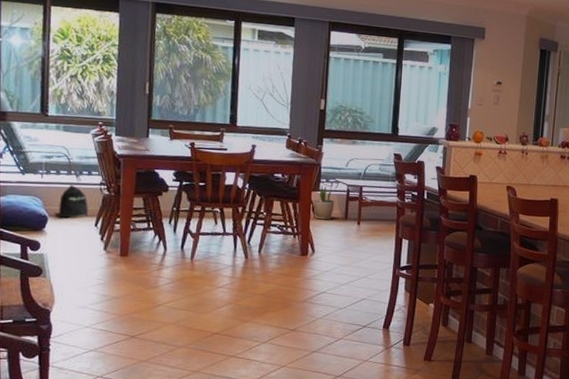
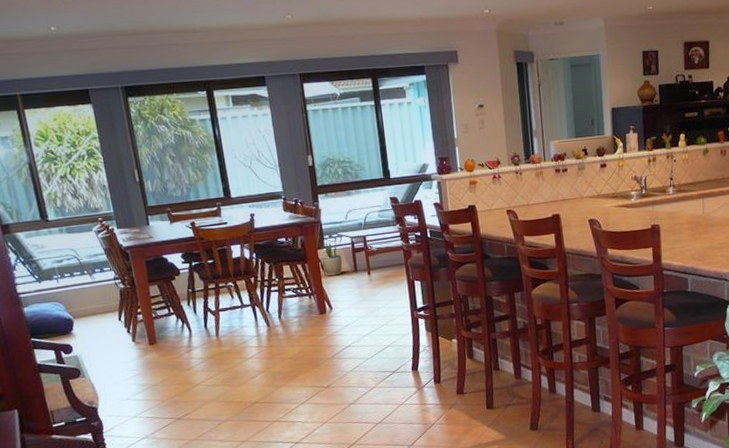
backpack: present [54,184,88,218] -> none [78,284,110,318]

